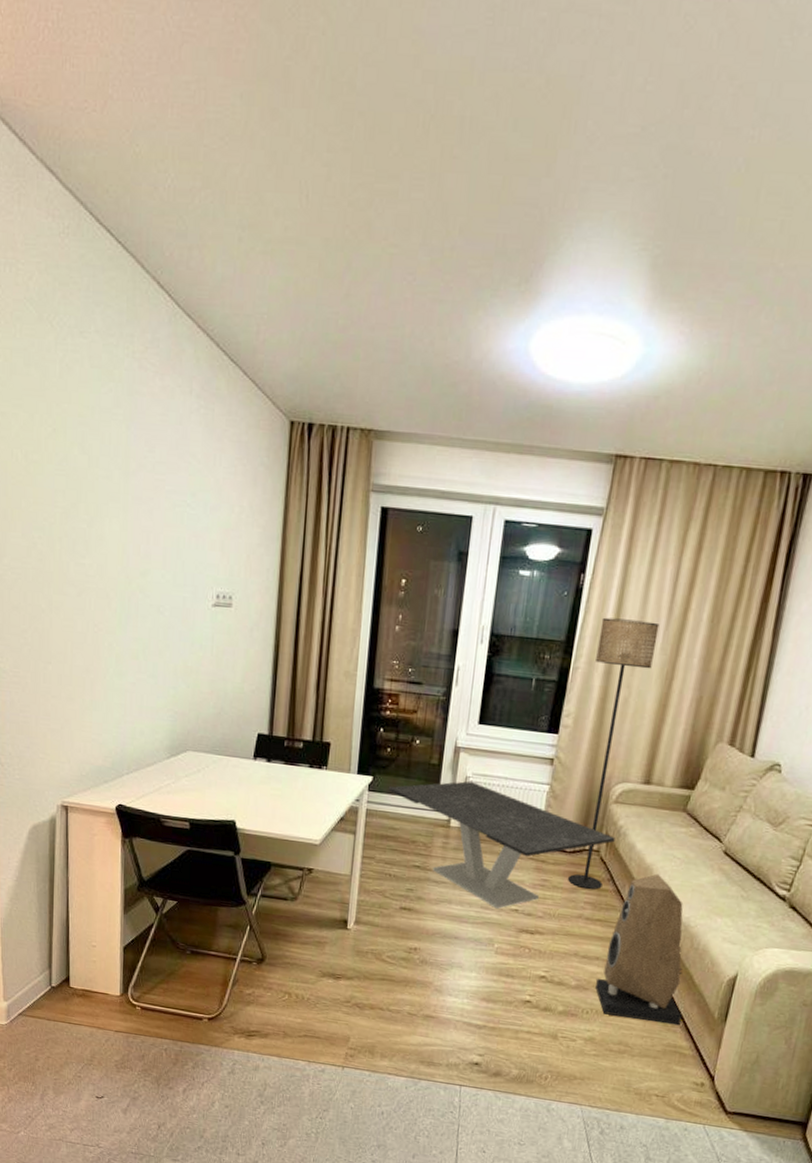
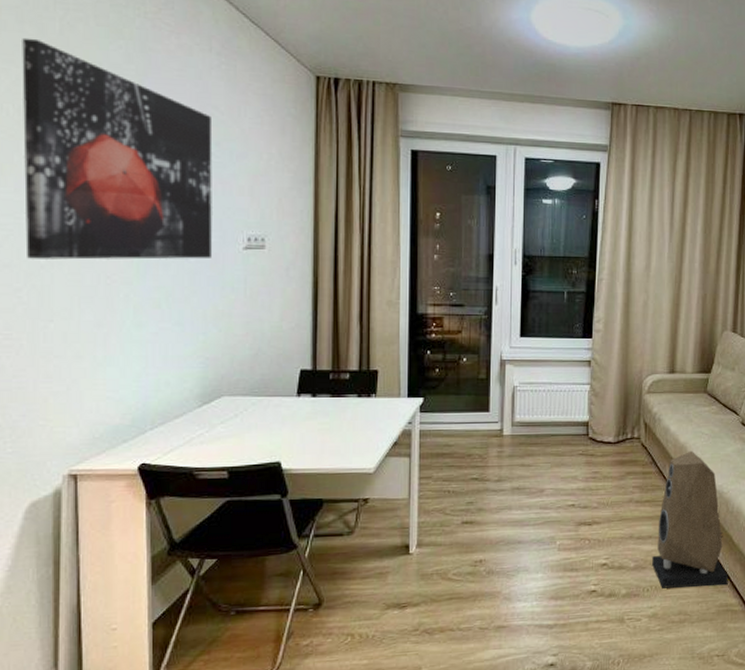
wall art: none [28,381,189,614] -> present [22,37,213,260]
coffee table: present [388,781,615,908] -> none [439,390,652,506]
floor lamp: present [568,617,660,890] -> none [616,235,664,475]

